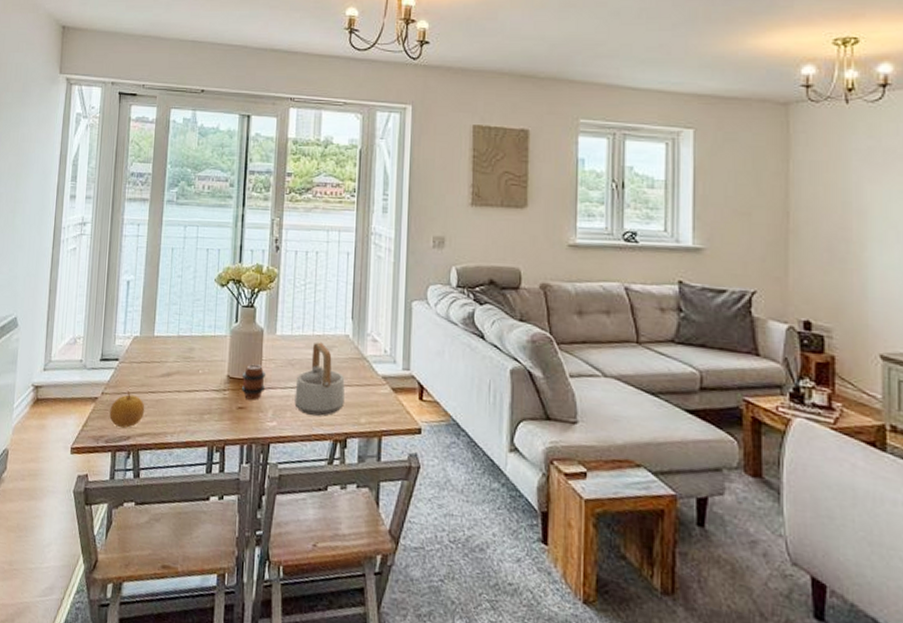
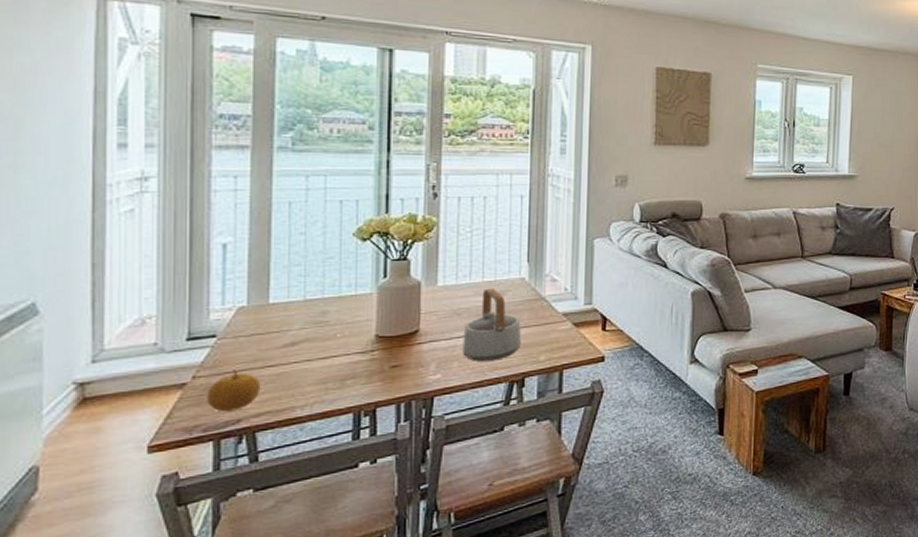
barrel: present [241,364,266,400] -> none [394,319,427,357]

